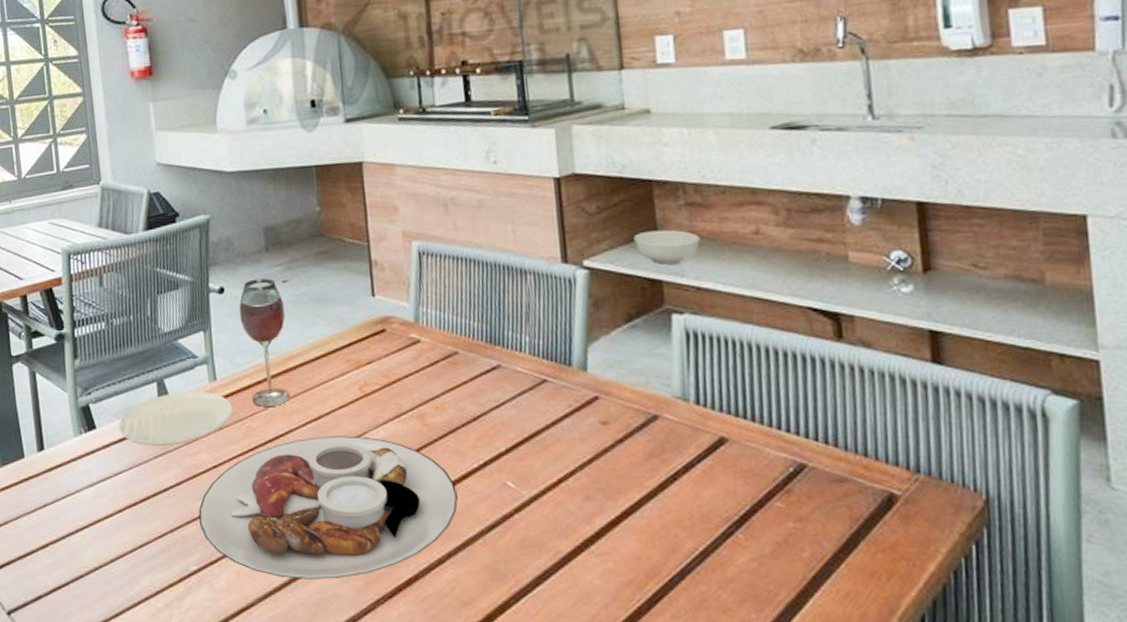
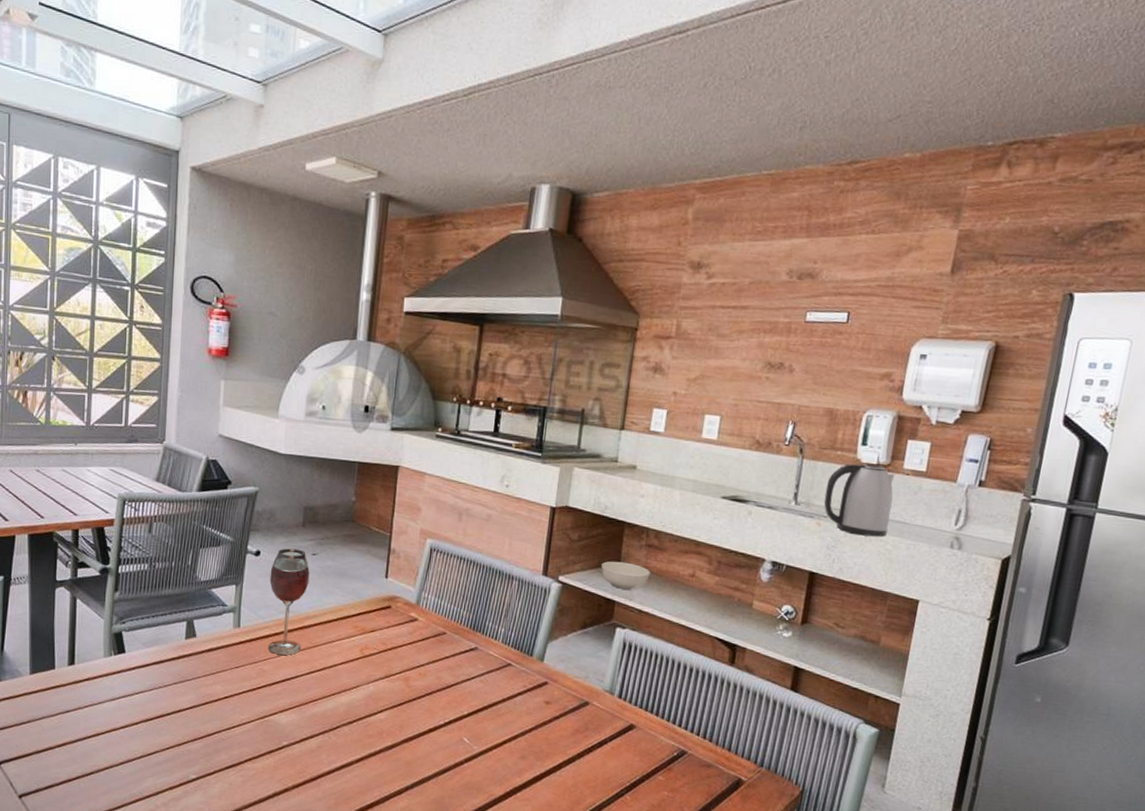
plate: present [118,391,233,446] -> none [146,632,250,676]
platter: present [198,435,458,579] -> none [205,684,423,797]
kettle: none [909,47,1014,144] -> present [824,462,895,538]

